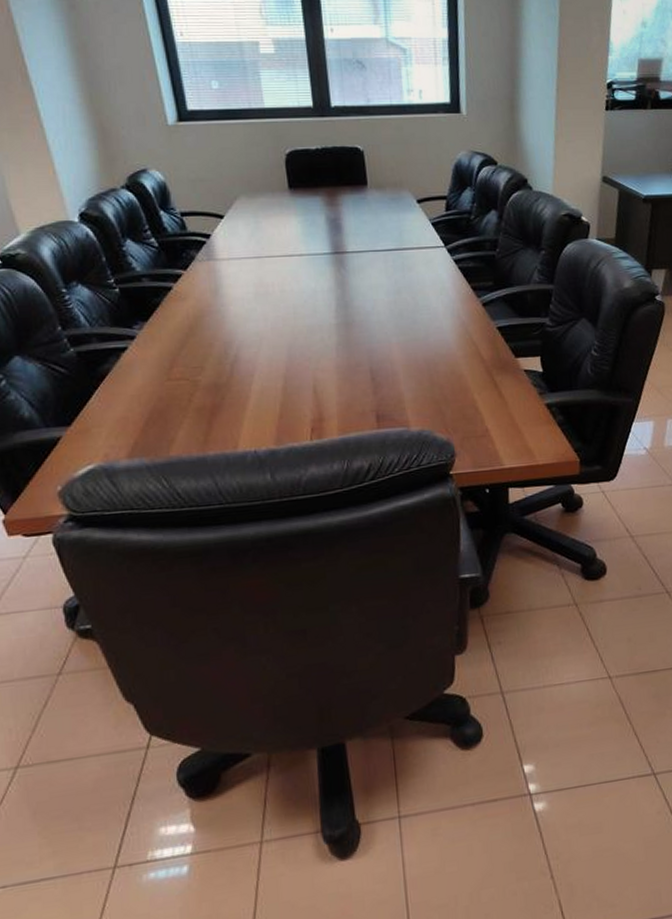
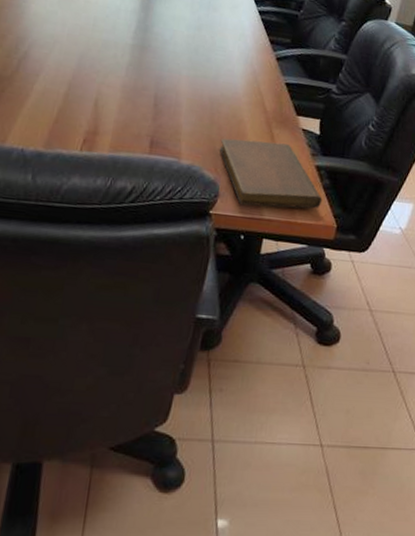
notebook: none [444,389,560,460] -> present [219,138,323,209]

